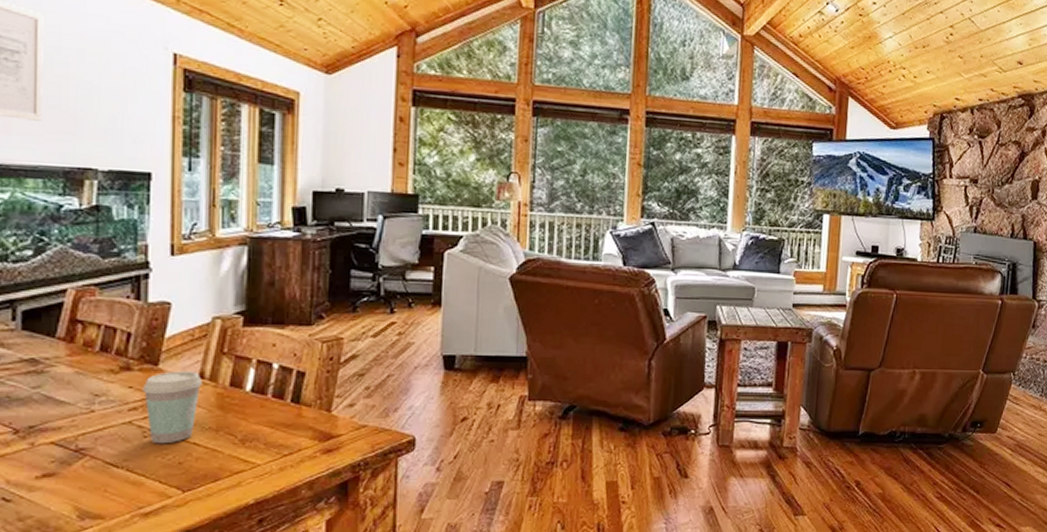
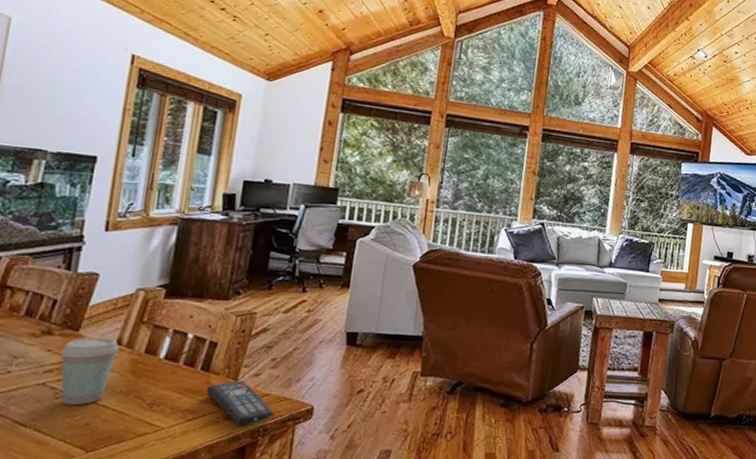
remote control: none [299,412,373,460] -> present [206,380,273,426]

